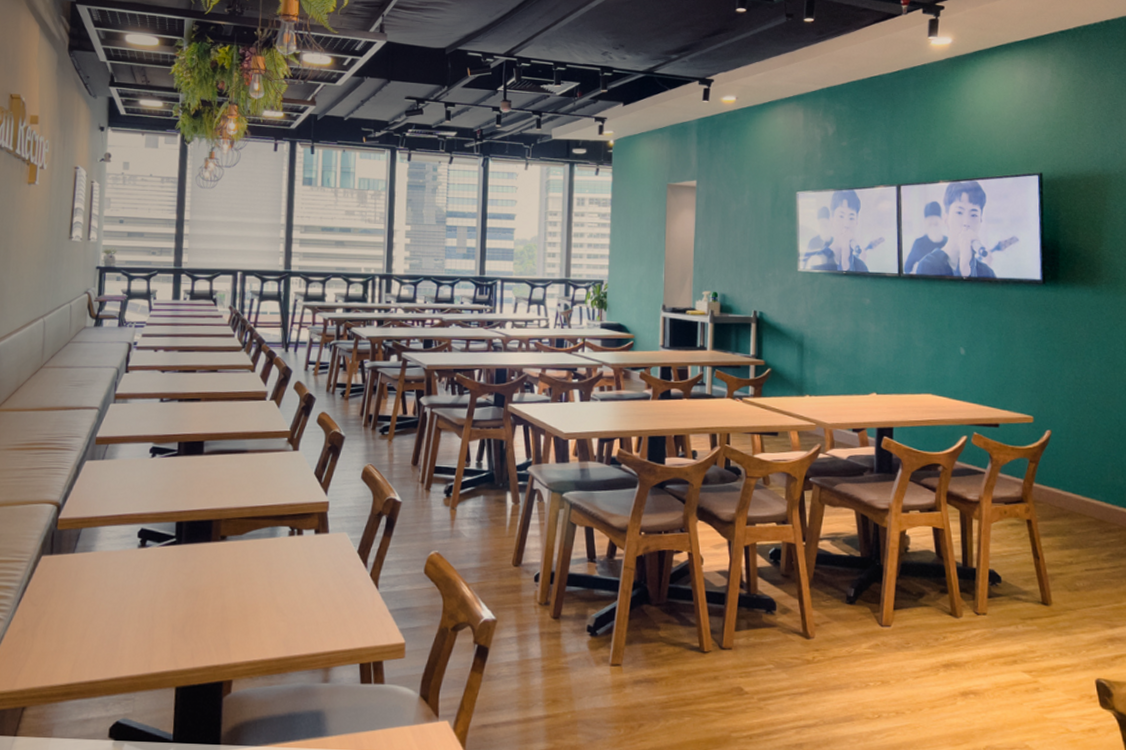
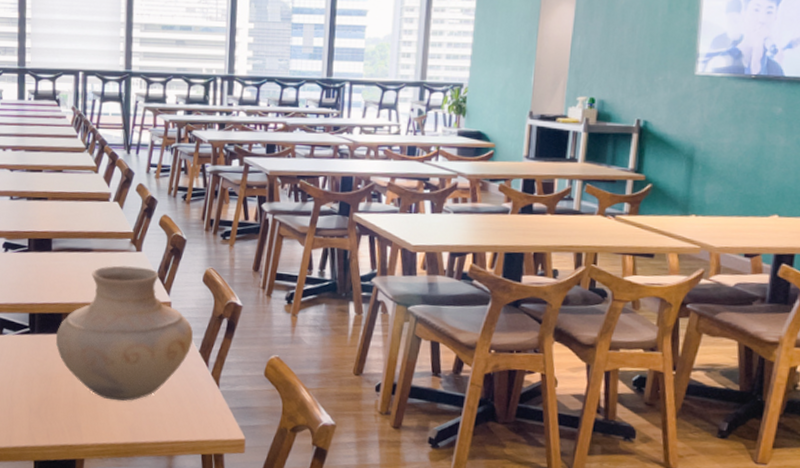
vase: none [204,466,352,612] -> present [55,265,194,401]

